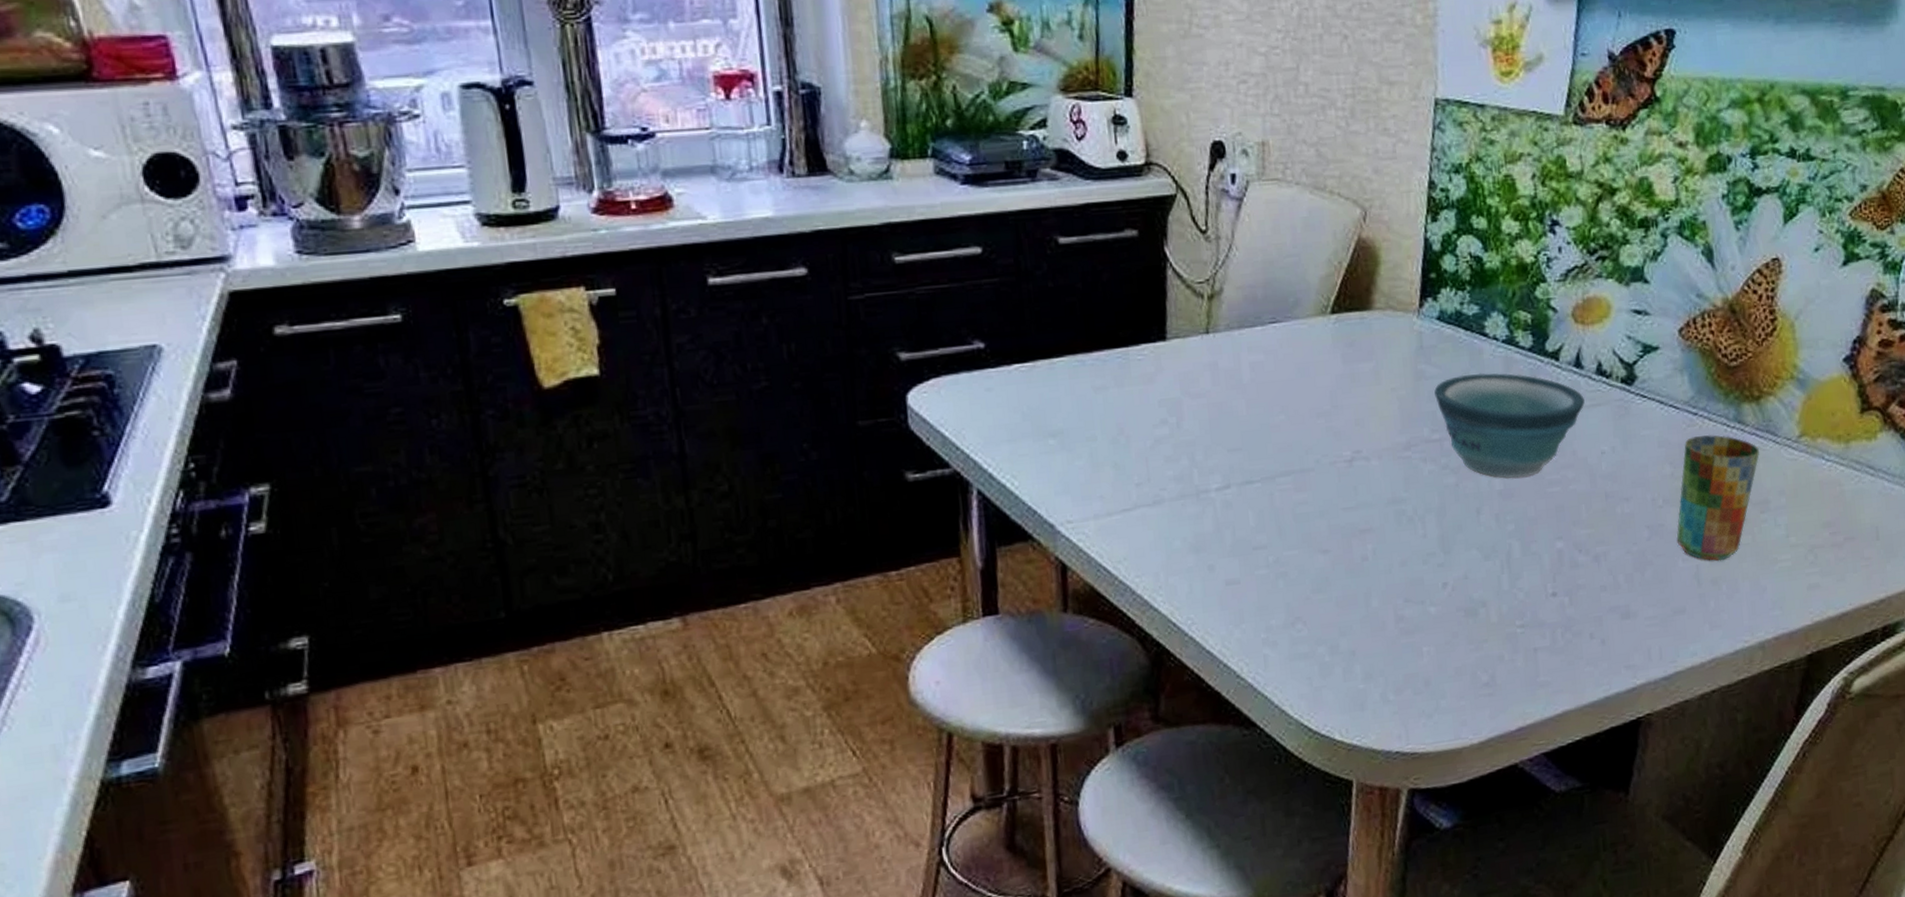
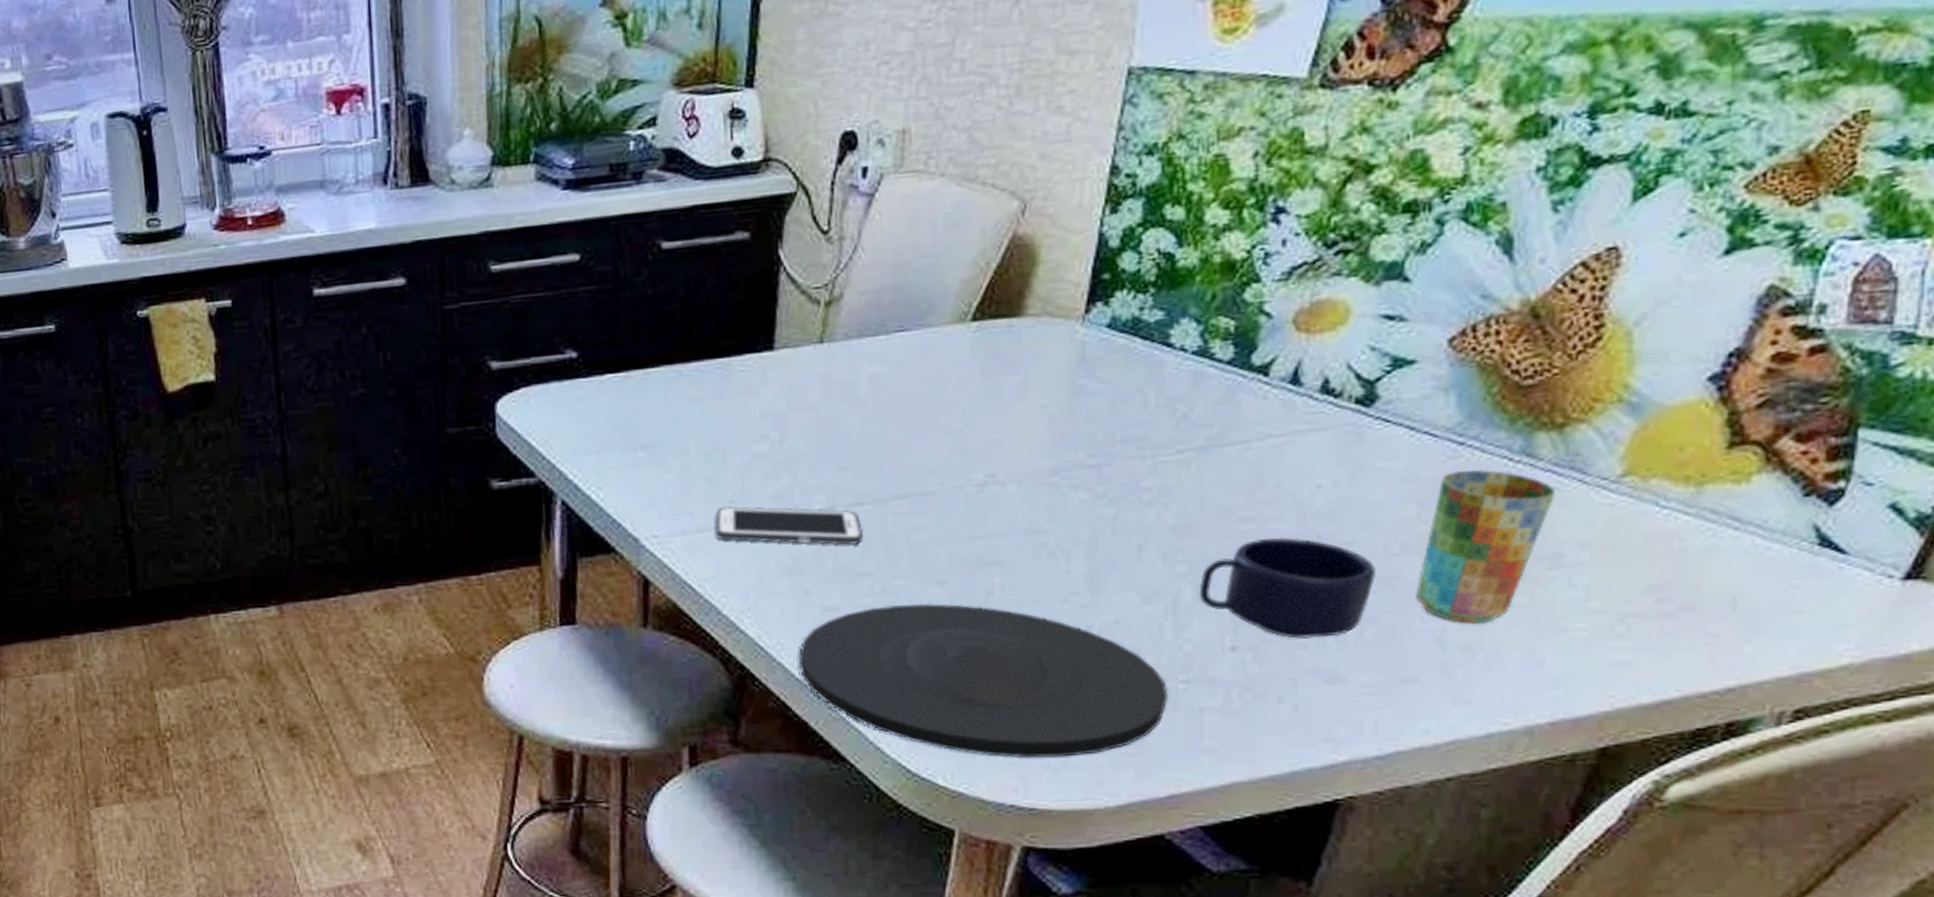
cell phone: none [1123,487,1255,523] -> present [715,506,862,546]
plate: none [1208,570,1510,708] -> present [798,603,1168,758]
bowl: present [1434,372,1585,479] -> none [1096,389,1300,513]
mug: none [1524,496,1649,582] -> present [1199,537,1377,639]

